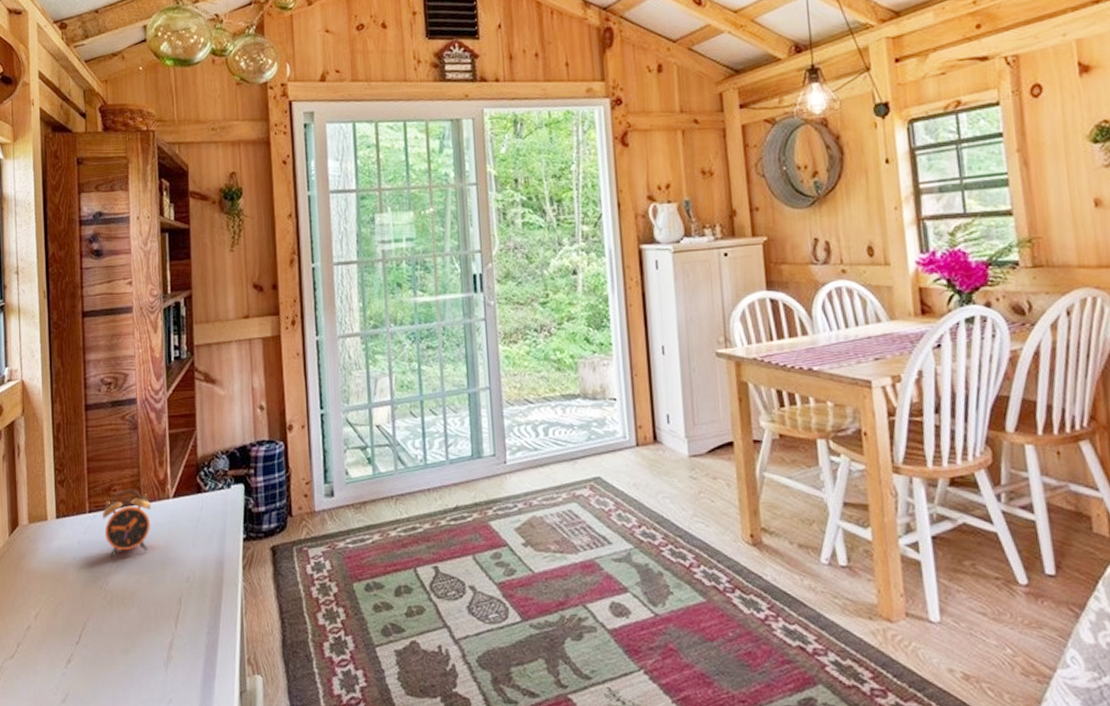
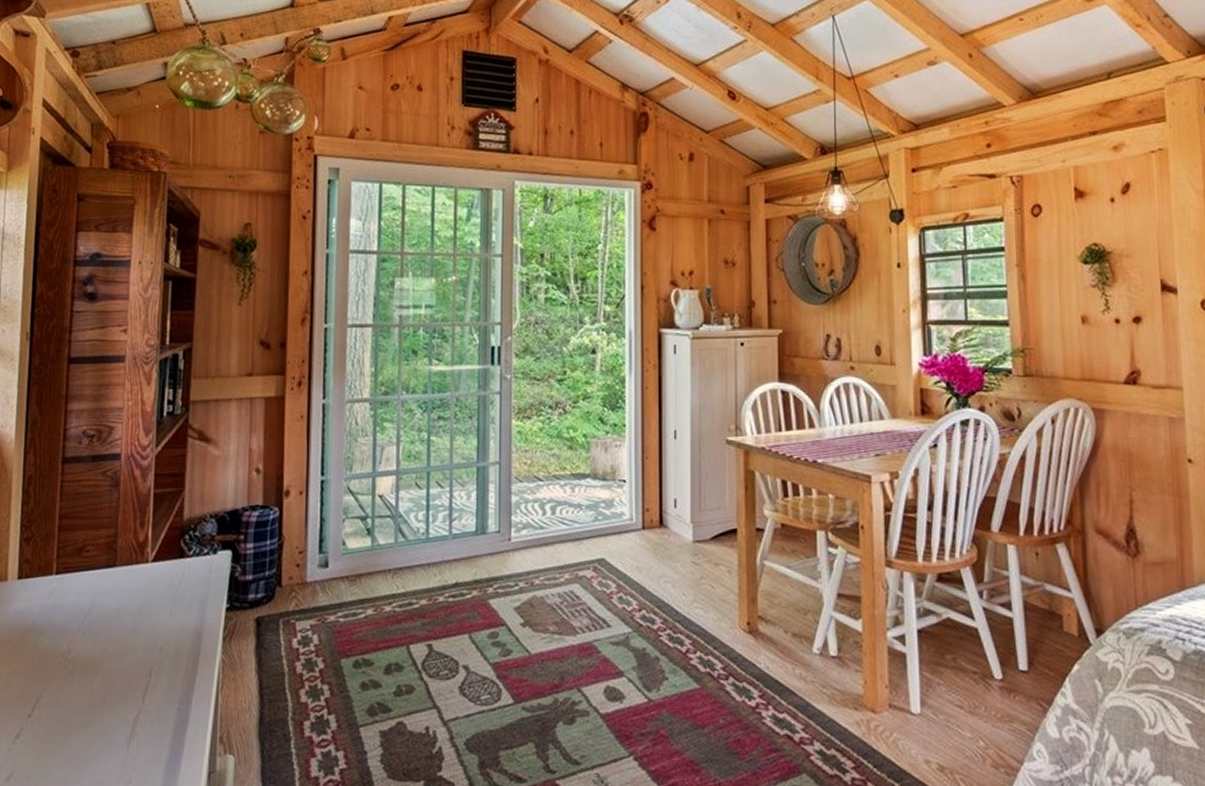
alarm clock: present [103,489,152,559] -> none [71,551,127,625]

